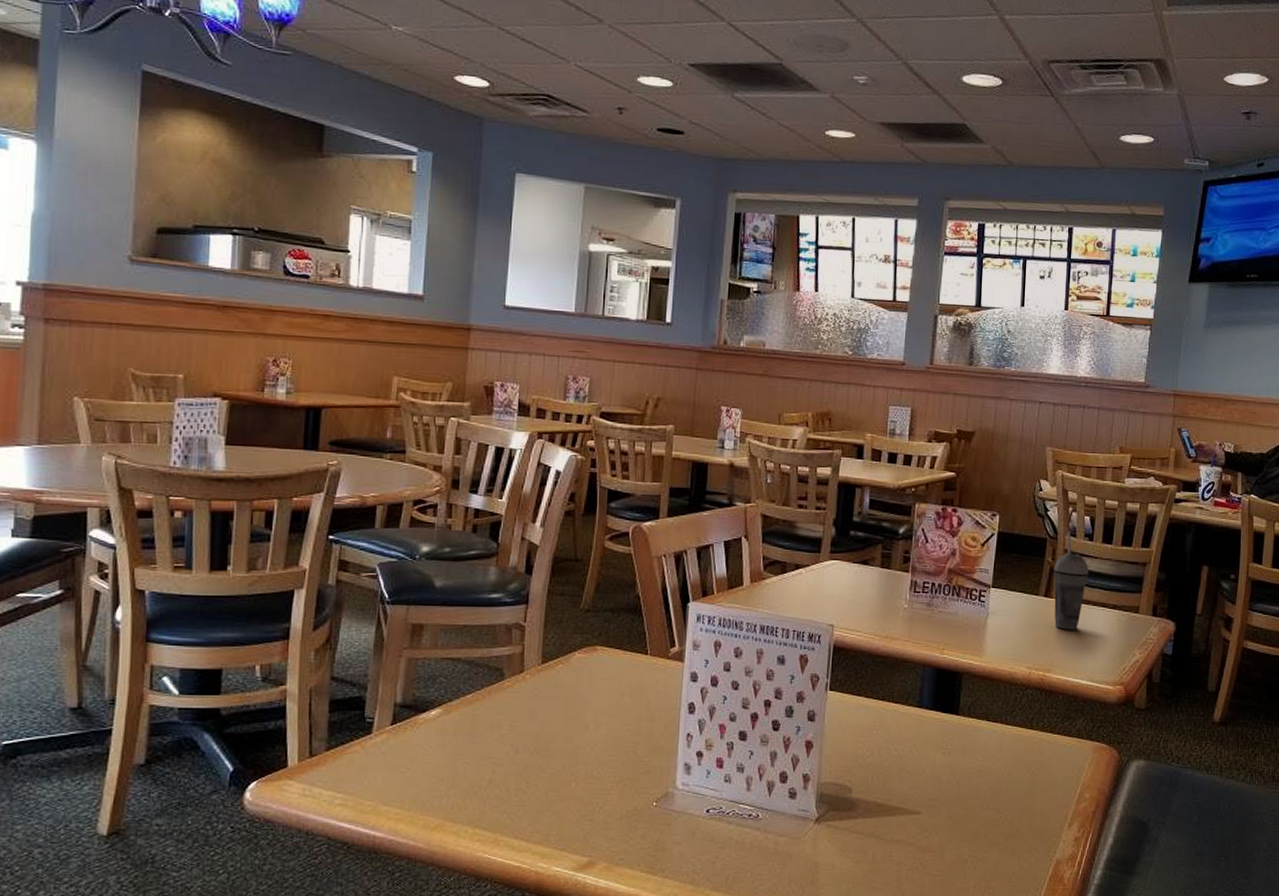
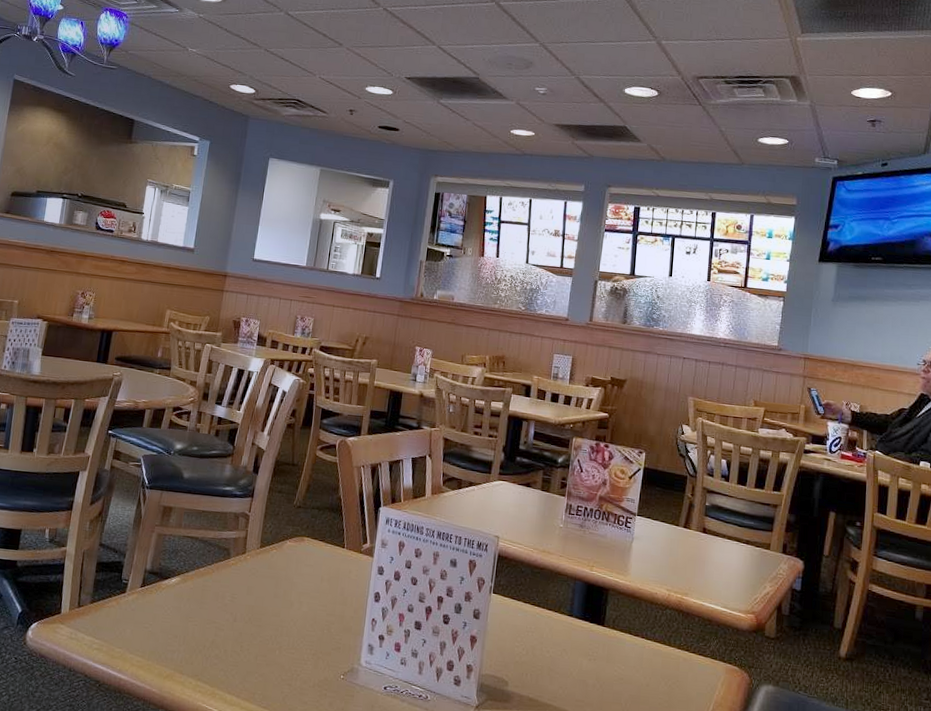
beverage cup: present [1053,532,1089,630] -> none [692,472,725,560]

